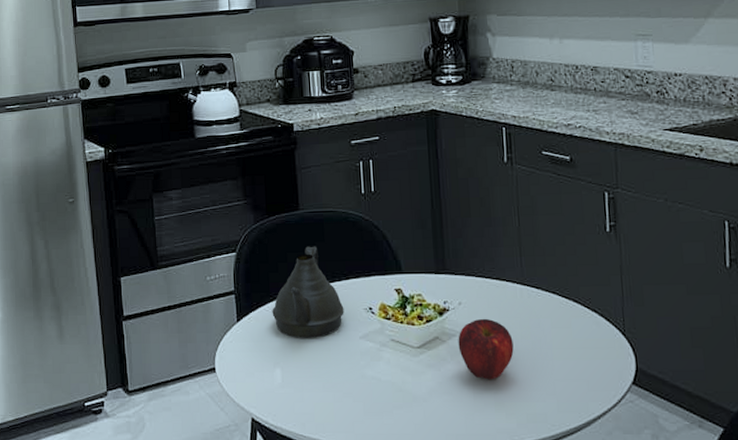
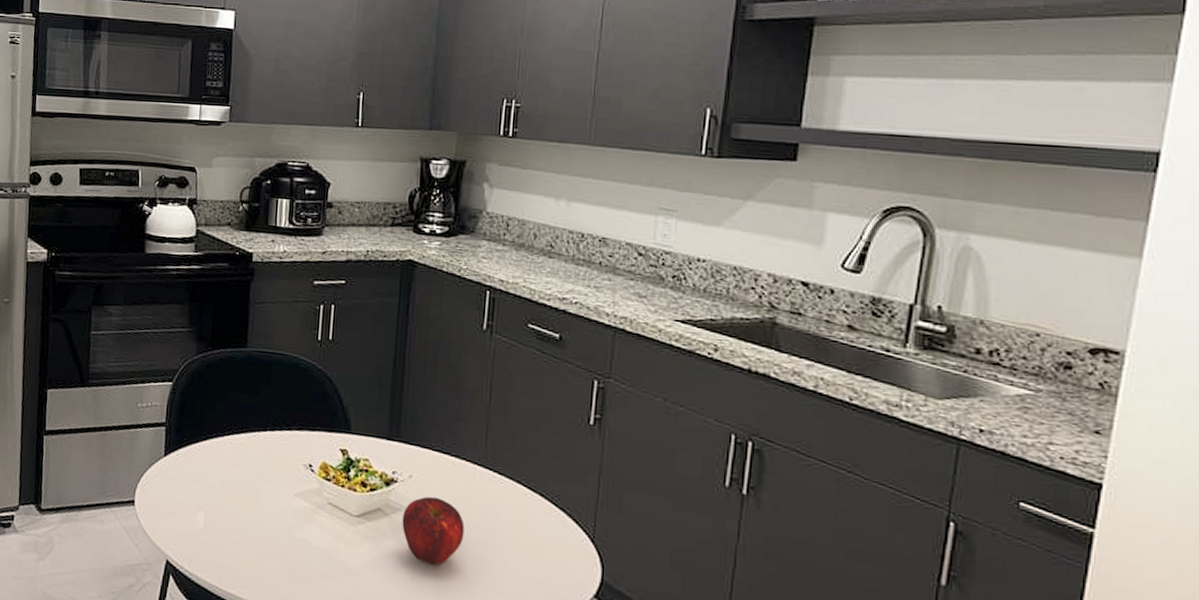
teapot: present [272,246,344,338] -> none [203,387,282,488]

